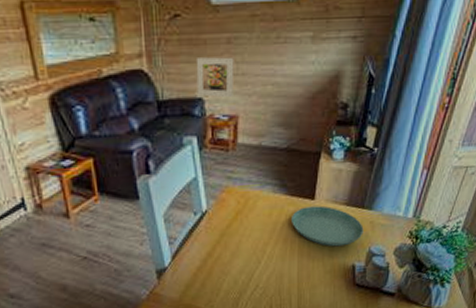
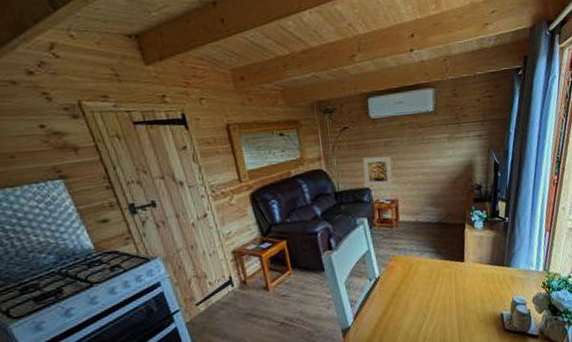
saucer: present [292,205,364,247] -> none [447,266,506,300]

